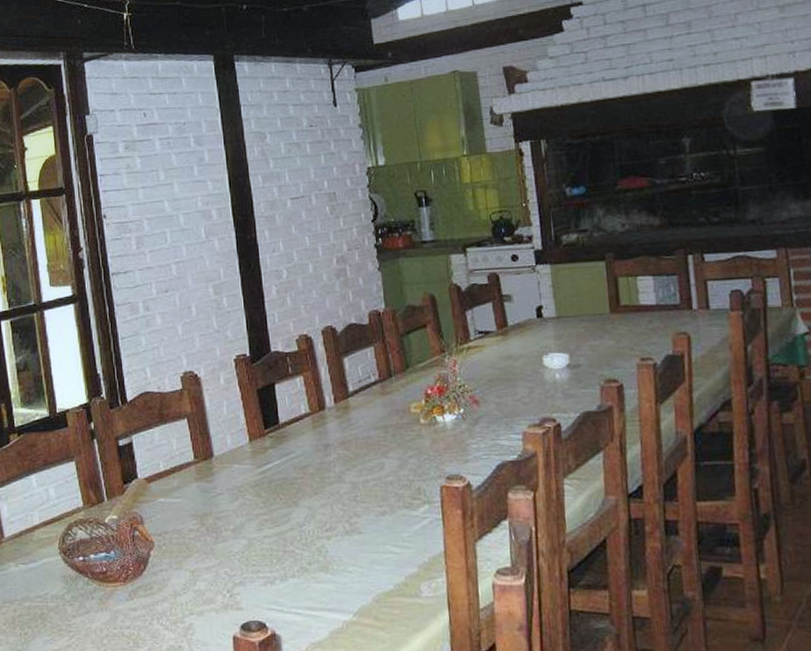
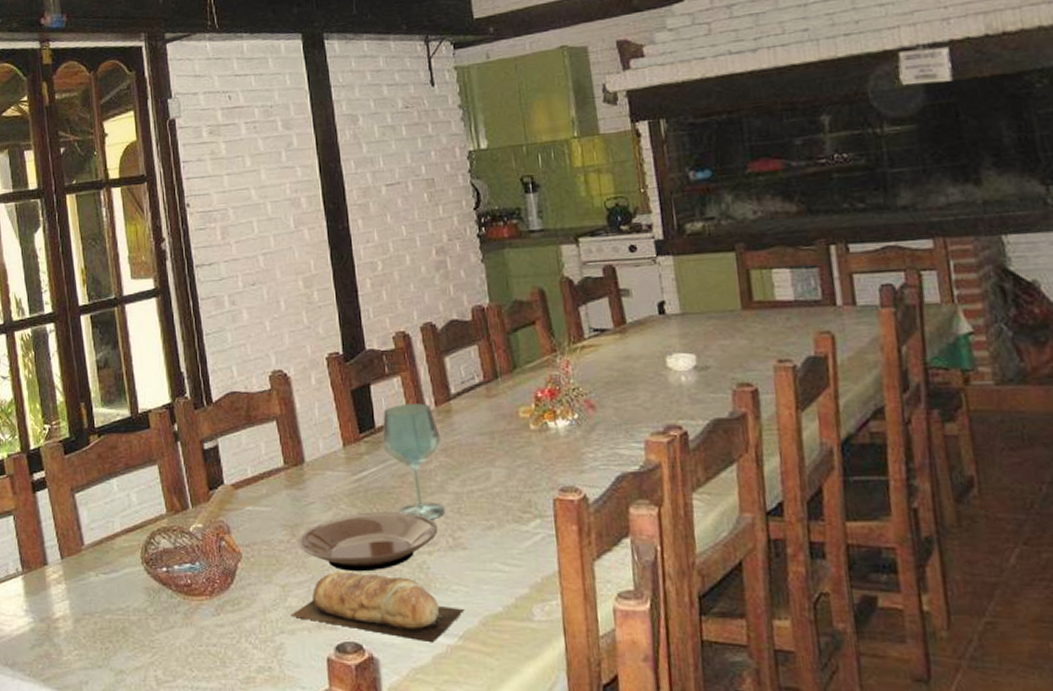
bread loaf: none [199,556,360,620] -> present [290,571,465,643]
plate: none [207,500,336,557] -> present [299,511,439,572]
wine glass: none [285,401,342,508] -> present [381,403,444,520]

